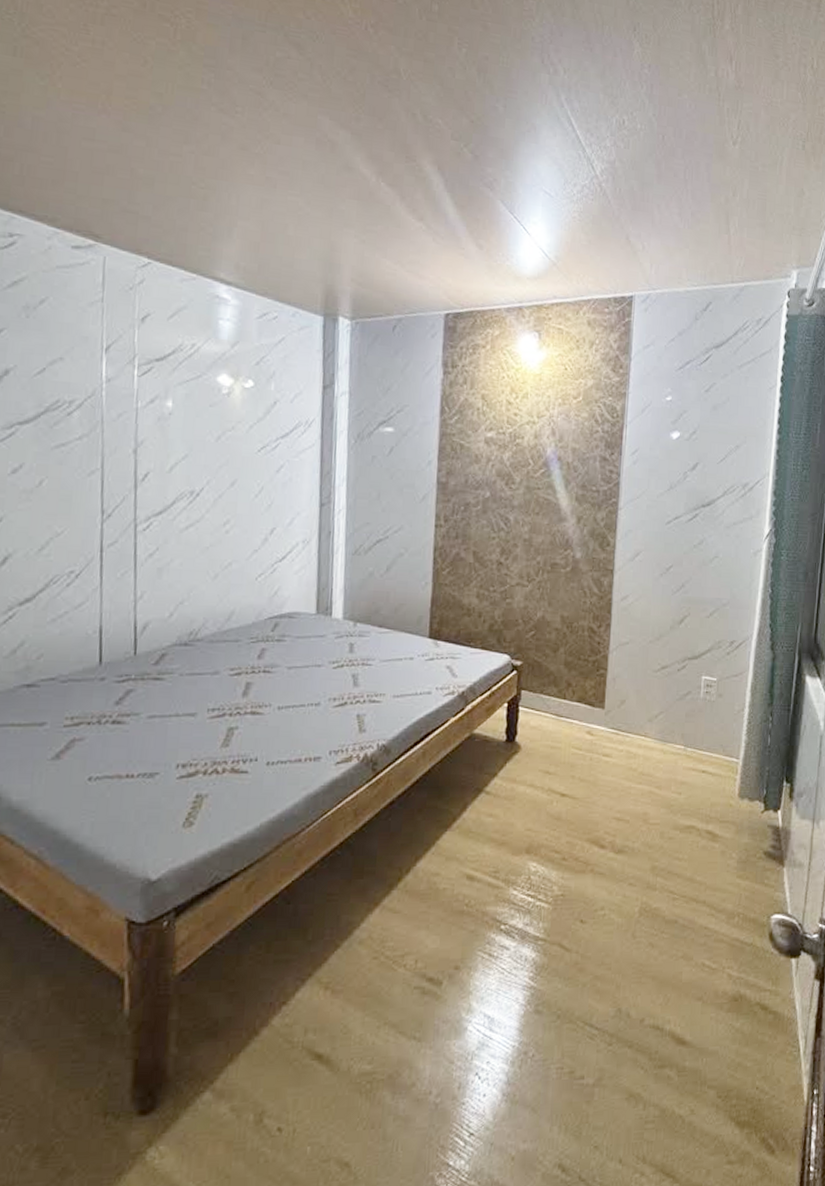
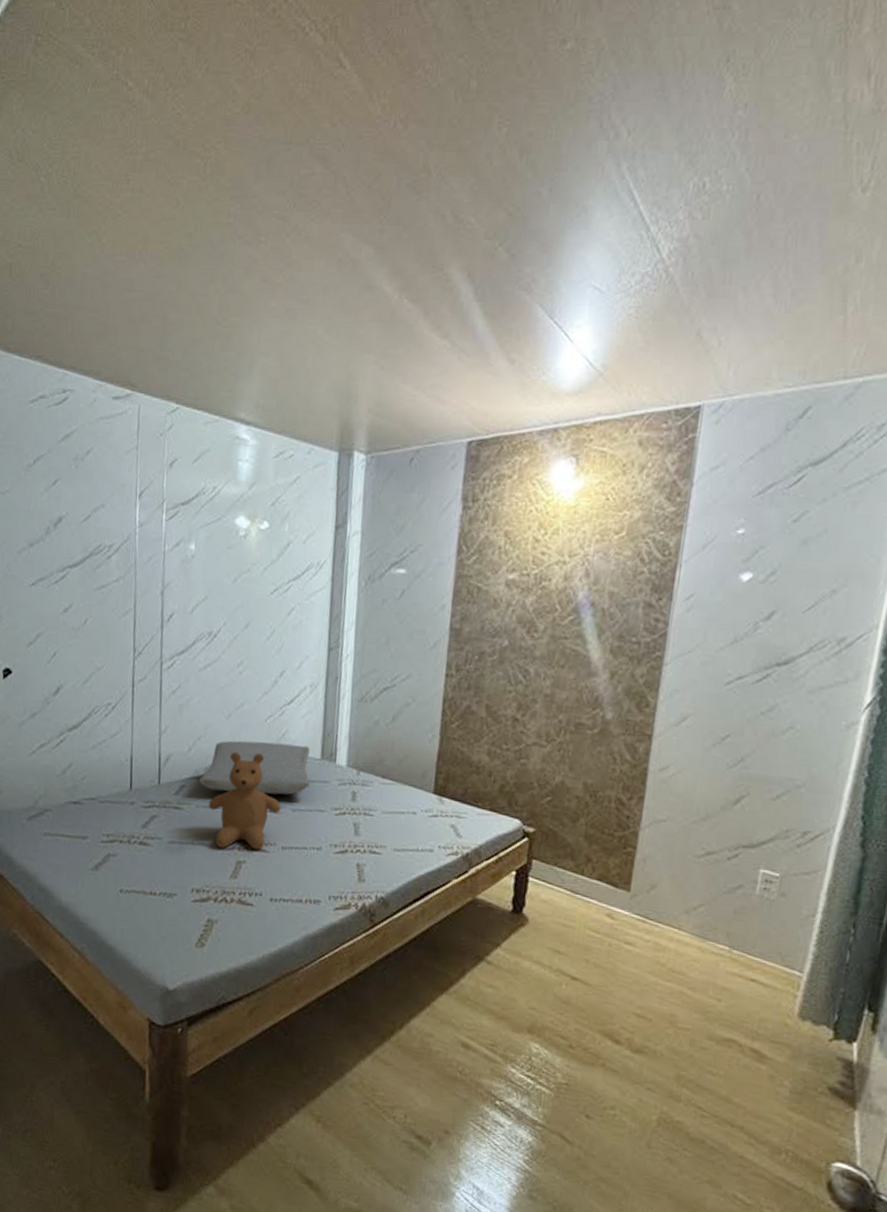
pillow: none [183,600,305,656] -> present [199,740,310,795]
teddy bear: none [193,612,276,716] -> present [208,752,281,850]

